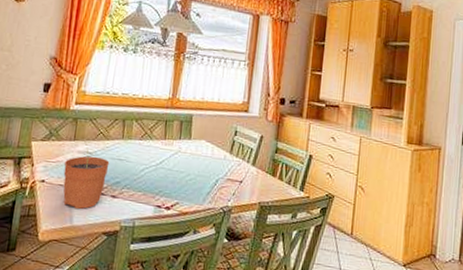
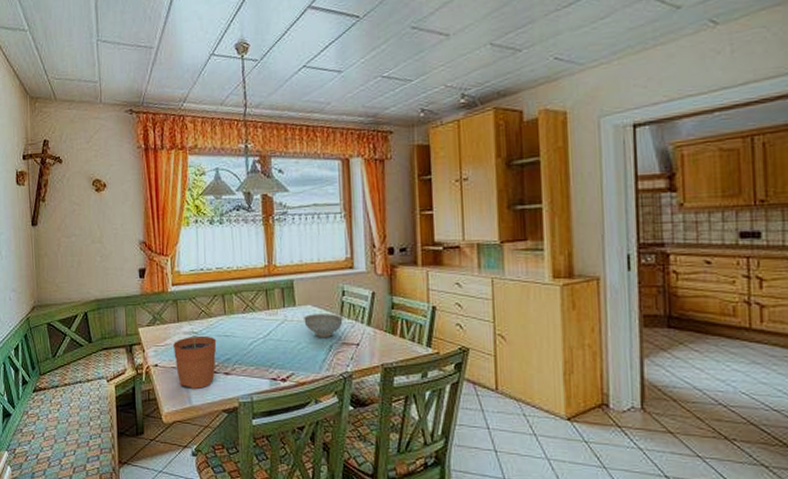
decorative bowl: none [196,148,232,172] -> present [304,314,343,337]

